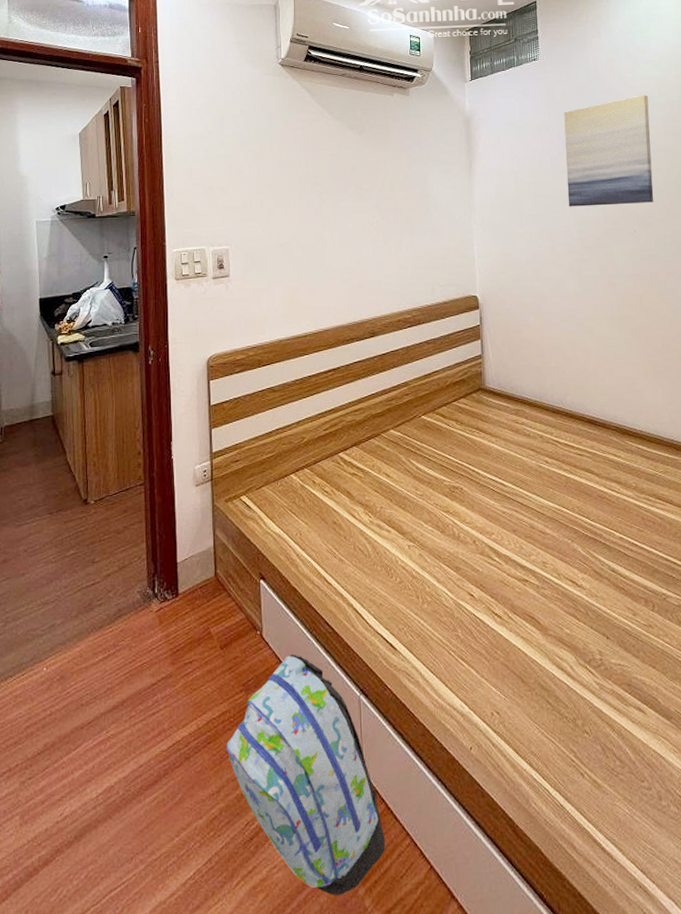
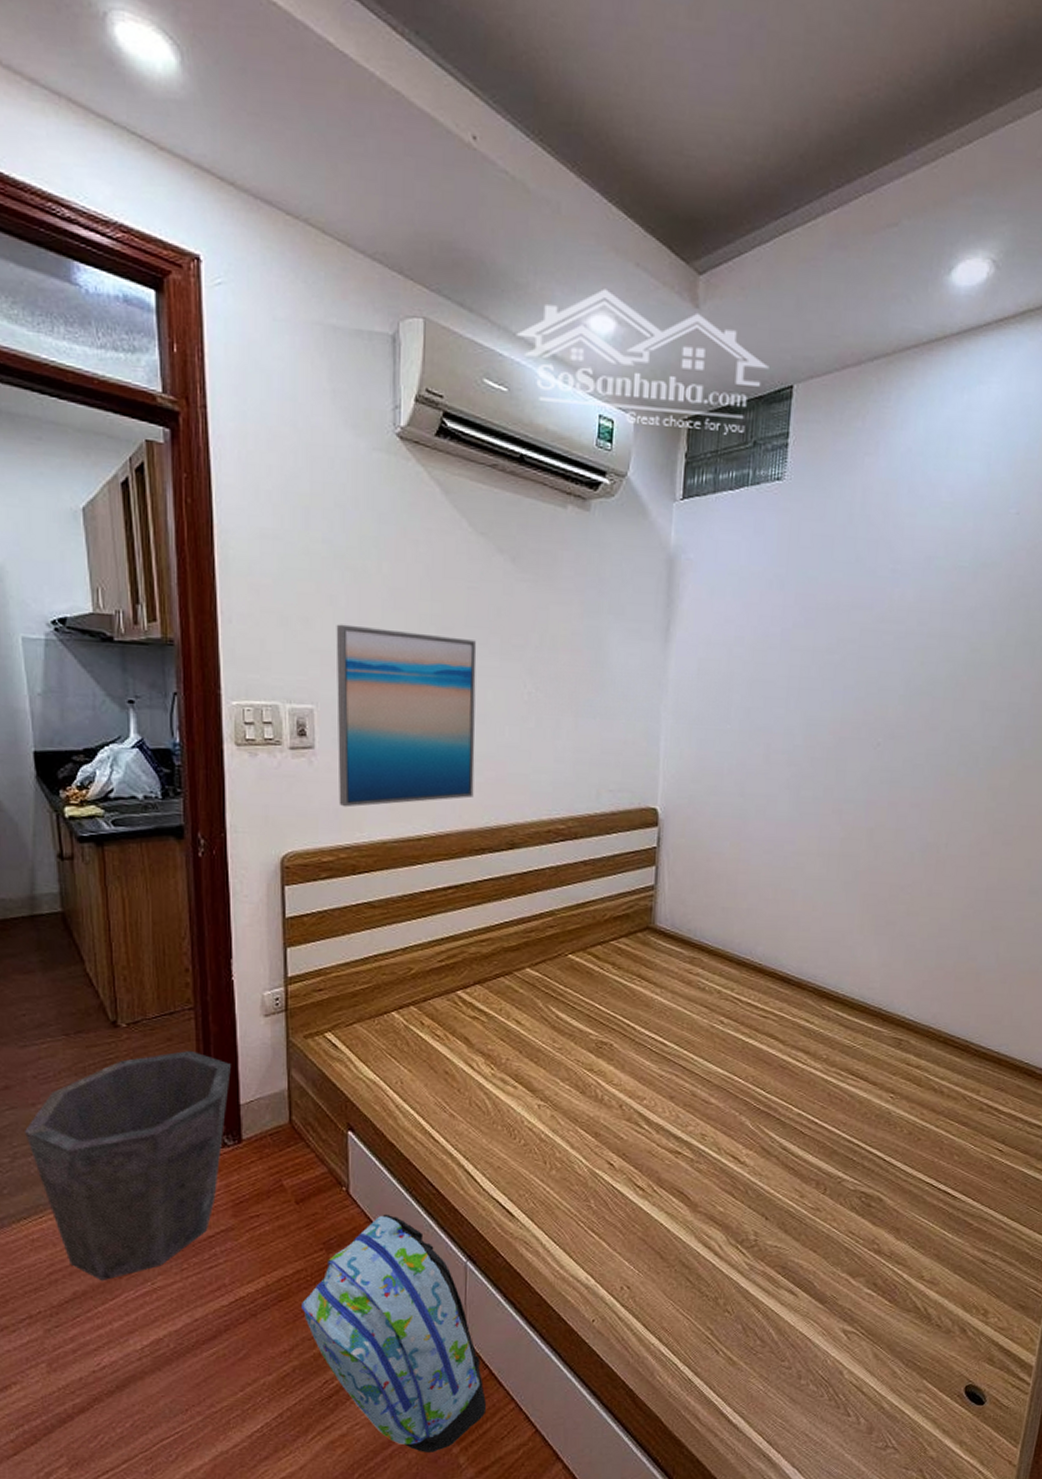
waste bin: none [16,519,170,732] -> present [25,1050,231,1281]
wall art: none [243,188,343,317] -> present [336,624,477,808]
wall art: present [564,95,654,207] -> none [795,552,929,708]

